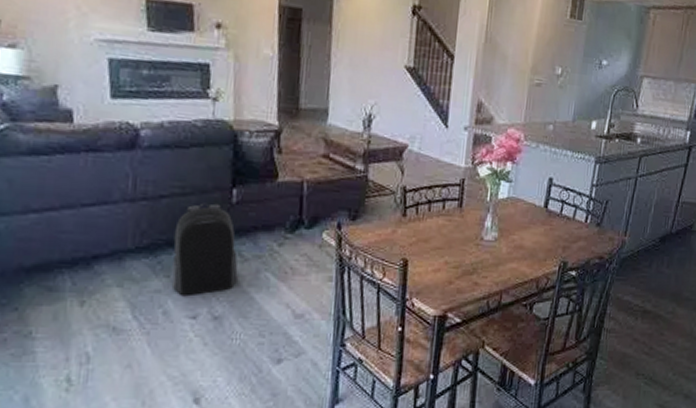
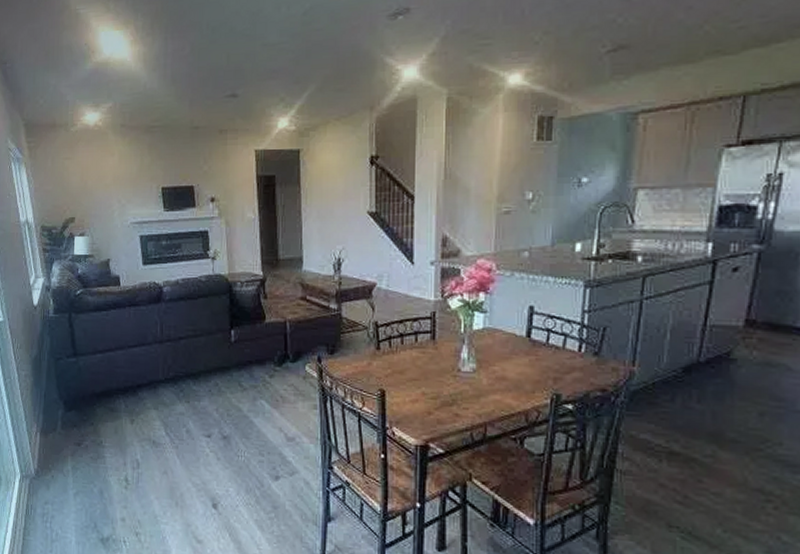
backpack: present [171,202,239,295] -> none [190,342,241,418]

